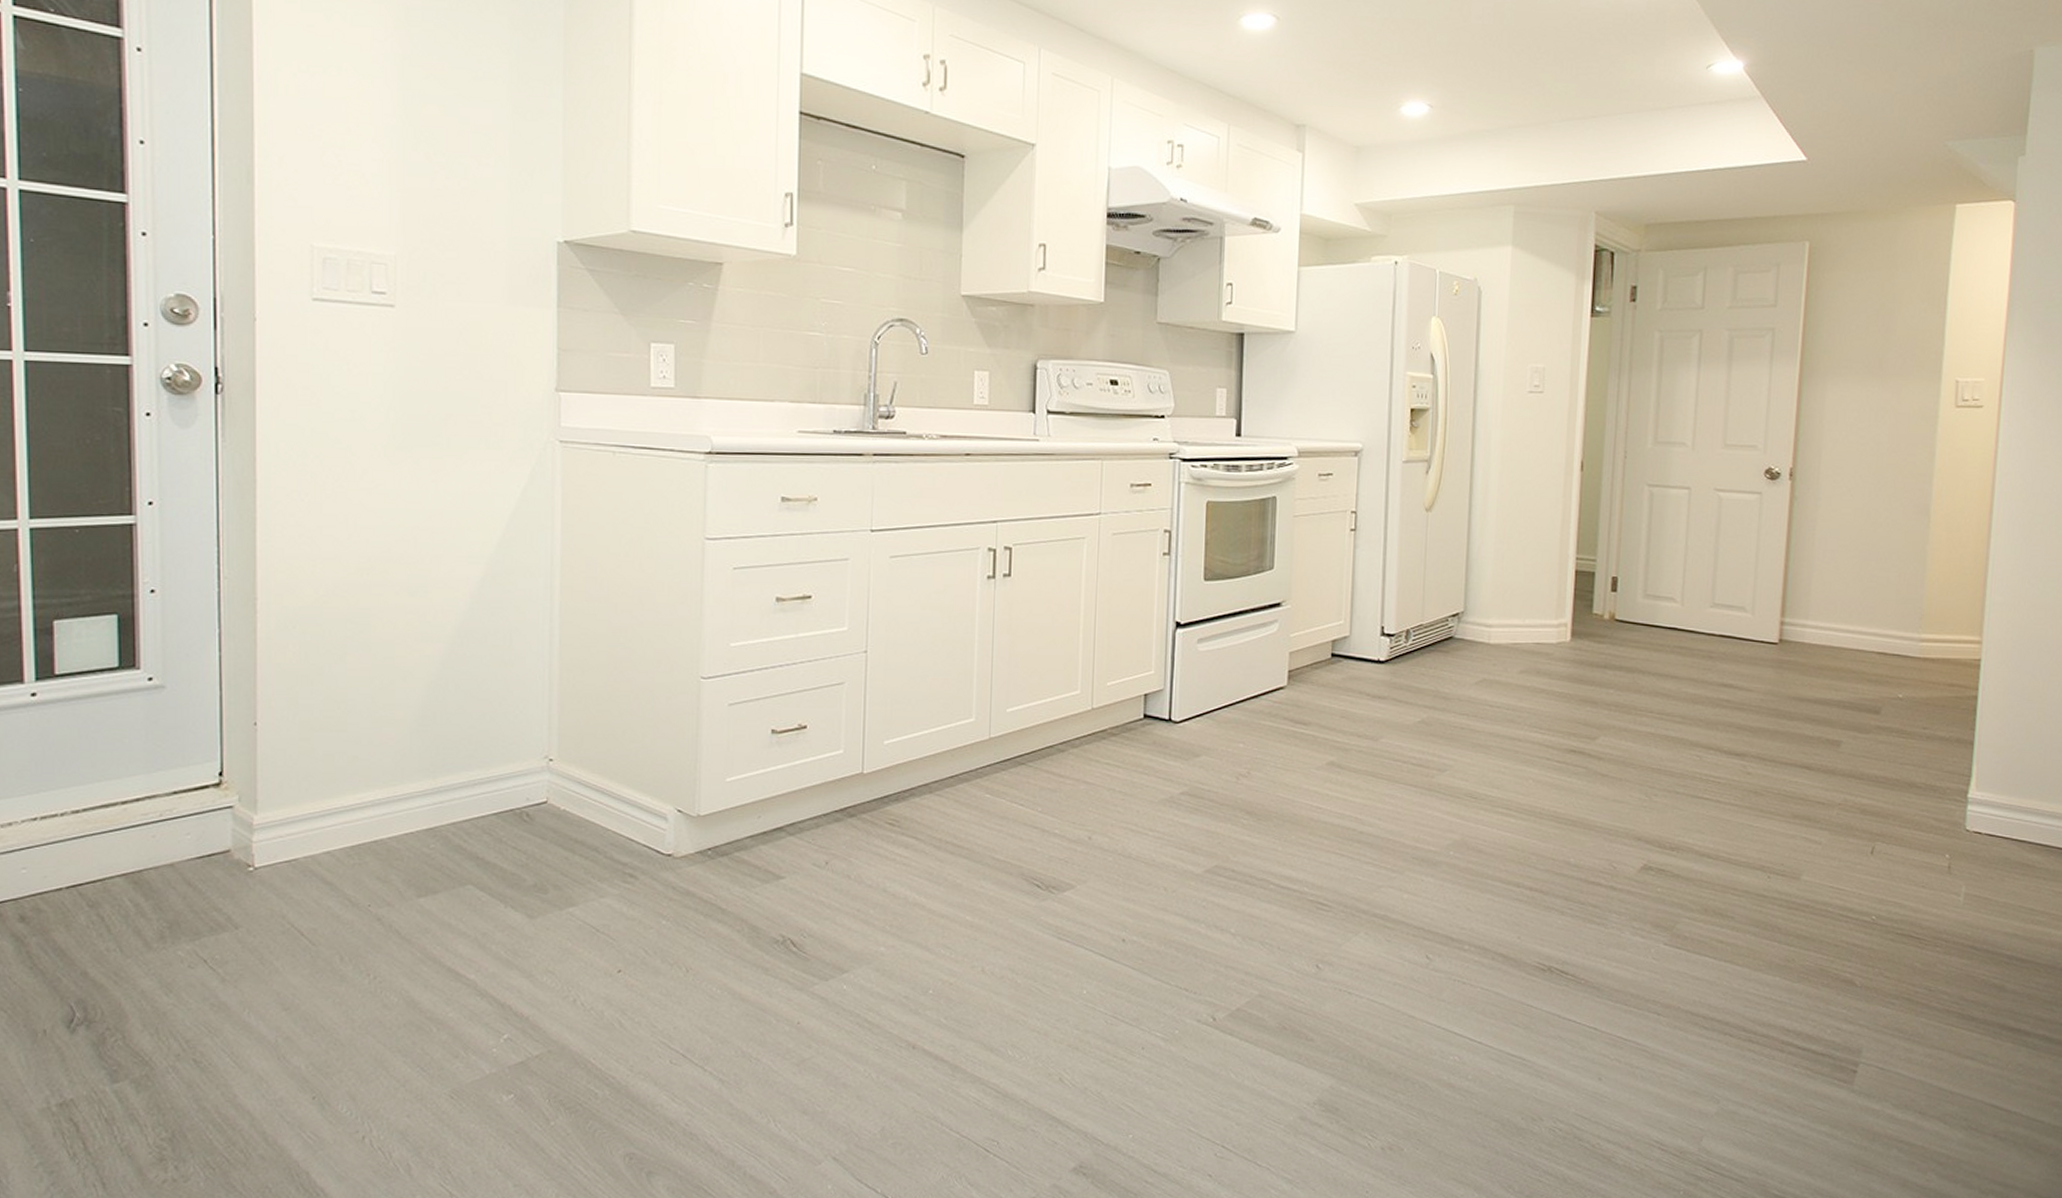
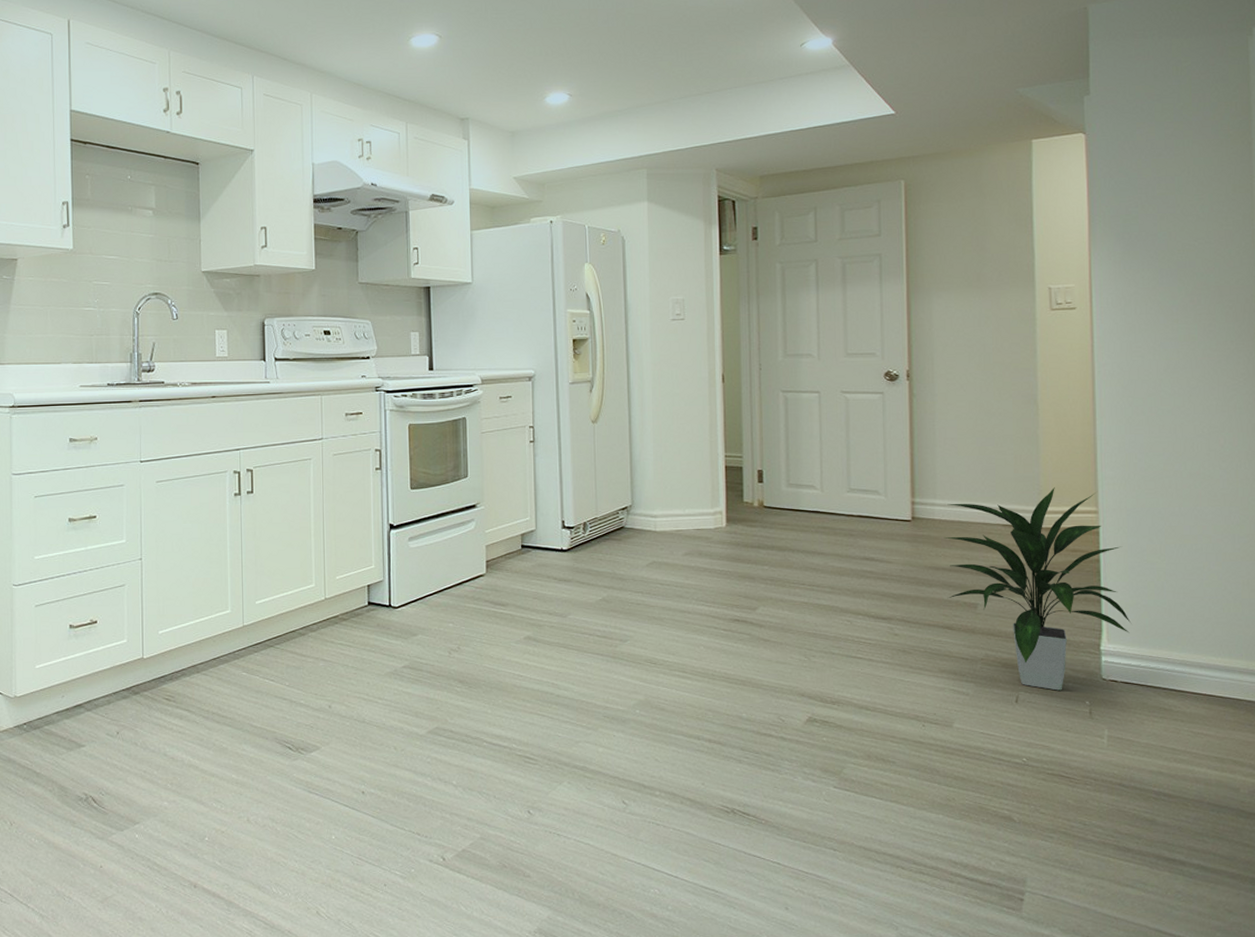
indoor plant: none [1810,612,2004,842] -> present [943,487,1132,691]

